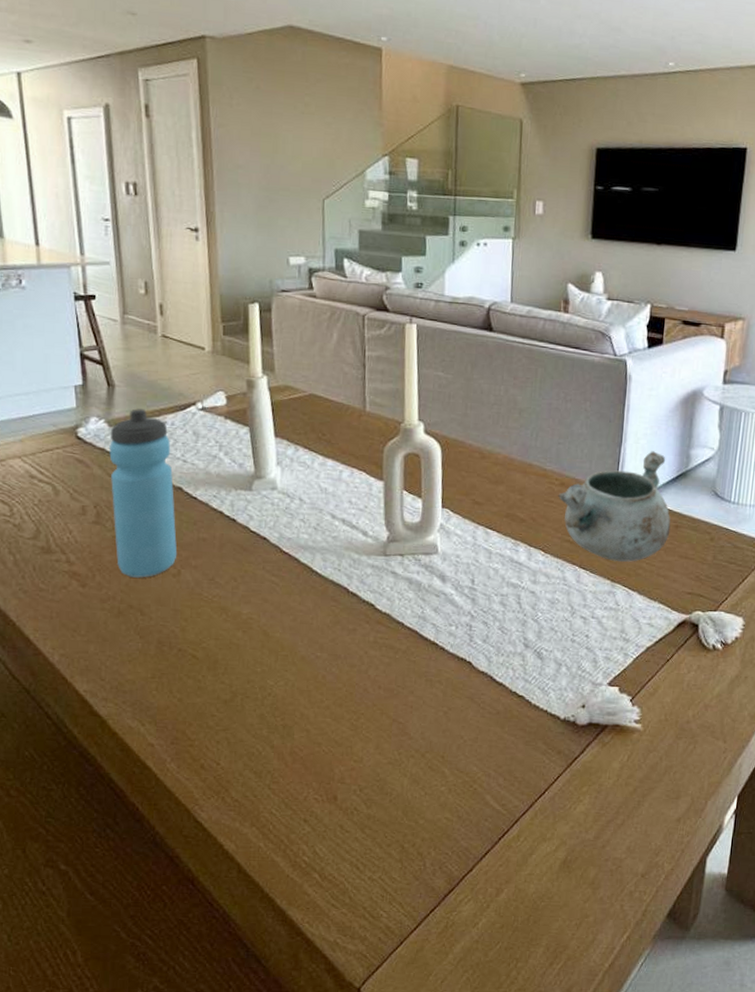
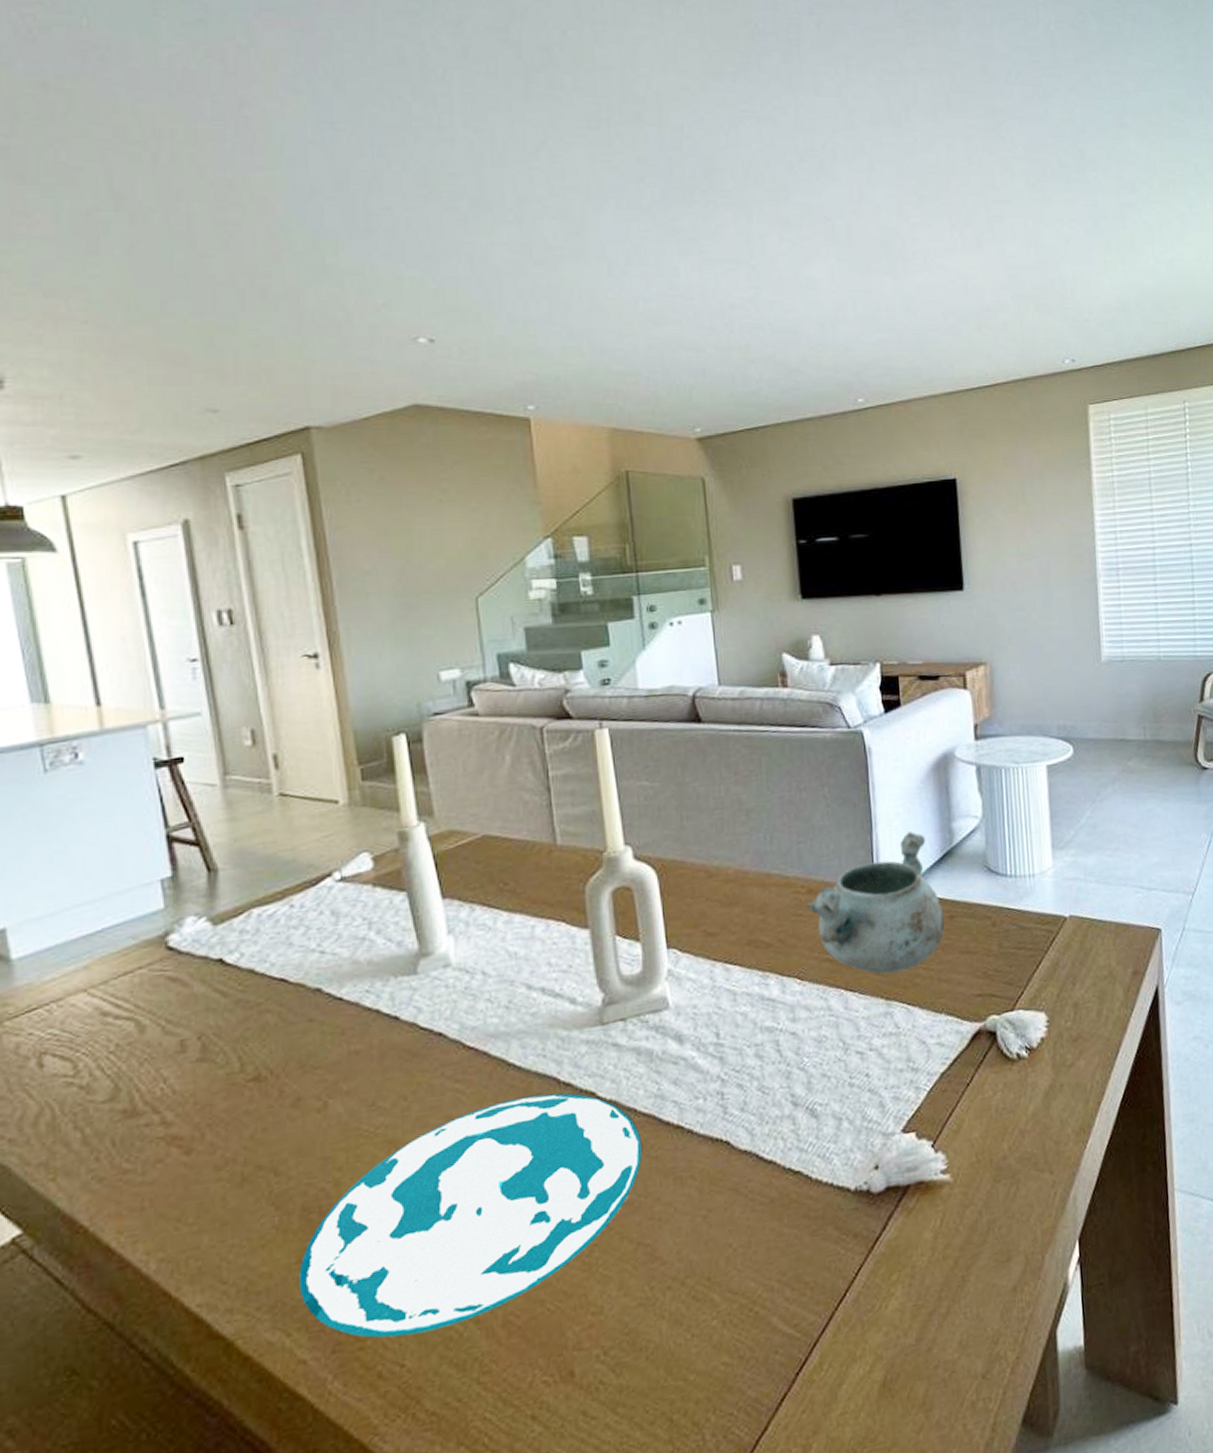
water bottle: present [109,408,178,578] -> none [215,893,321,1126]
plate: none [152,596,405,746] -> present [299,1093,642,1338]

